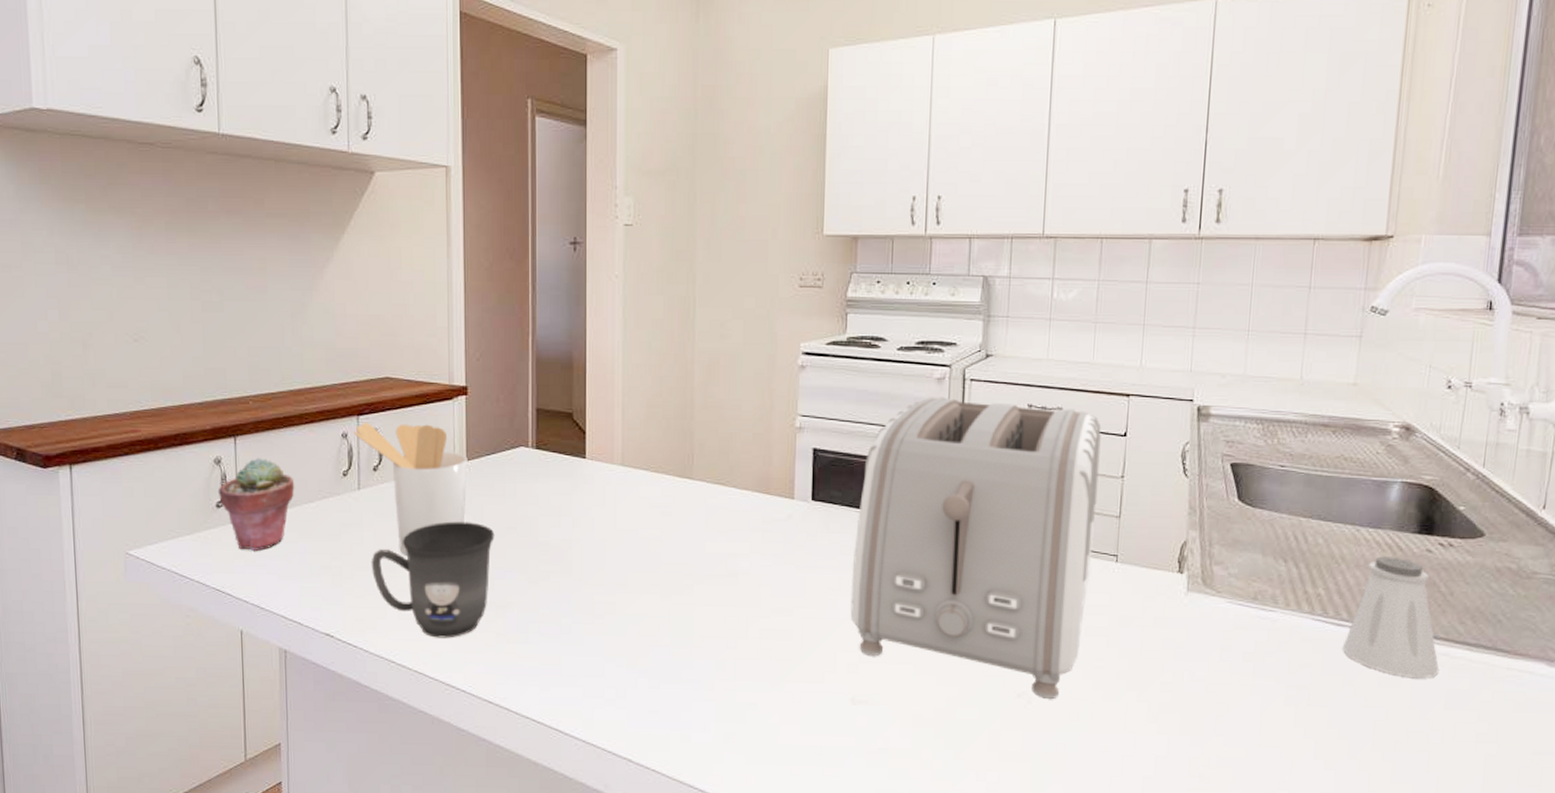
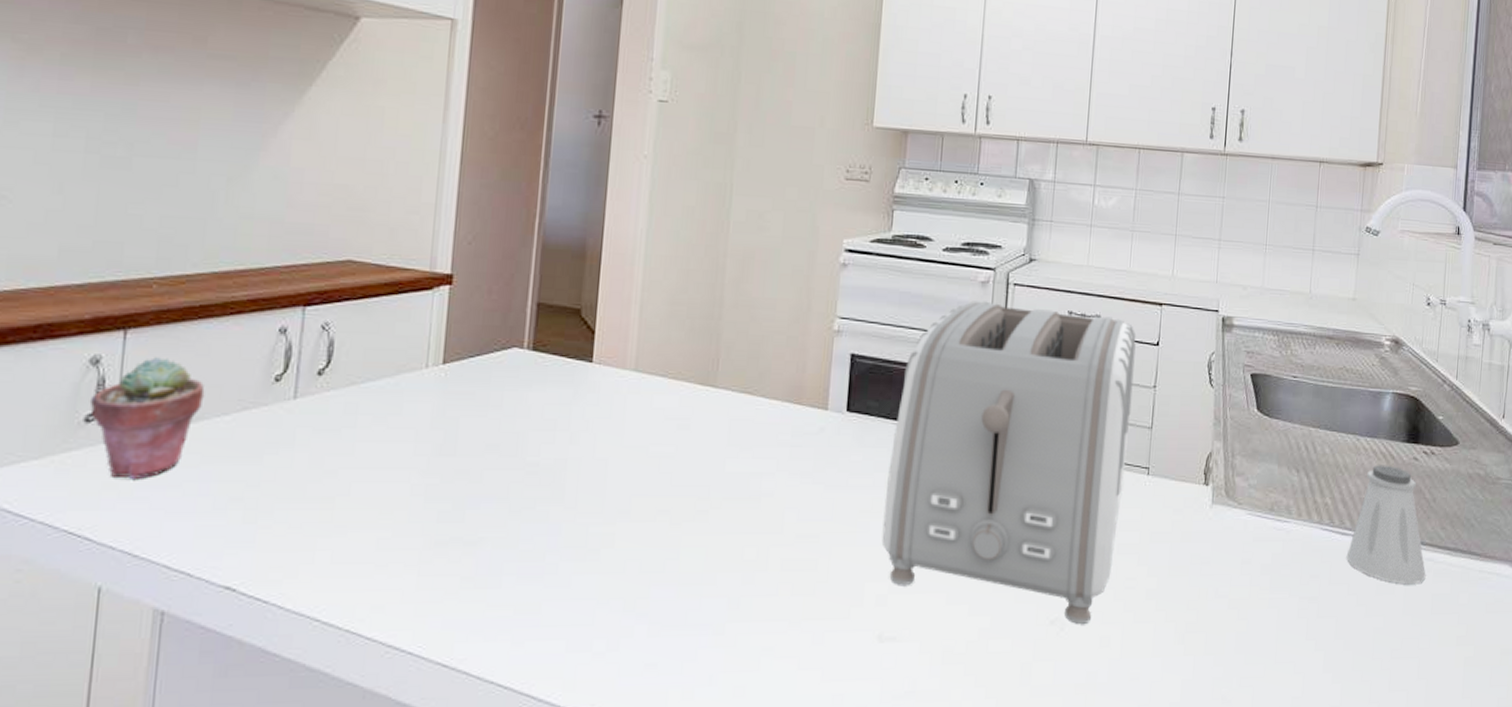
utensil holder: present [354,422,468,555] -> none [296,314,445,481]
mug: present [371,521,495,638] -> none [300,438,471,586]

